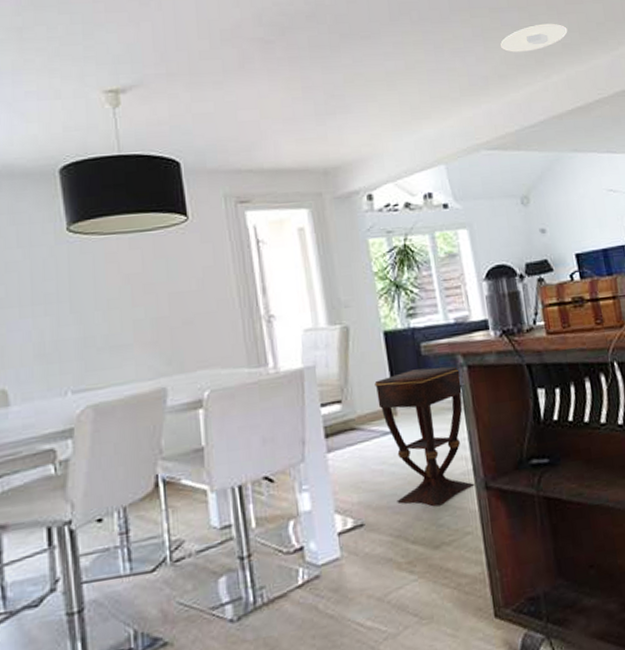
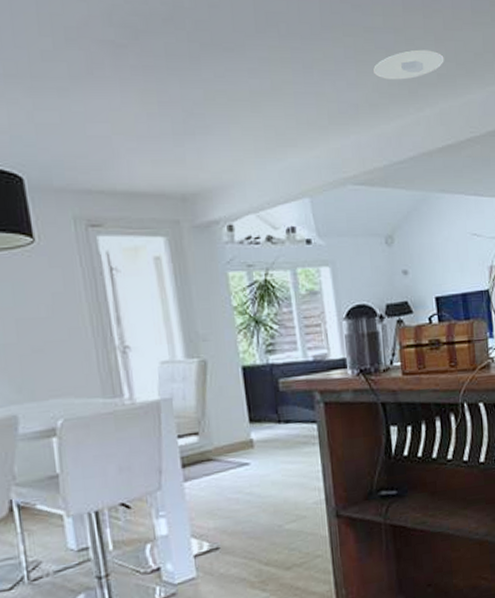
side table: present [374,366,475,507] -> none [232,402,326,533]

